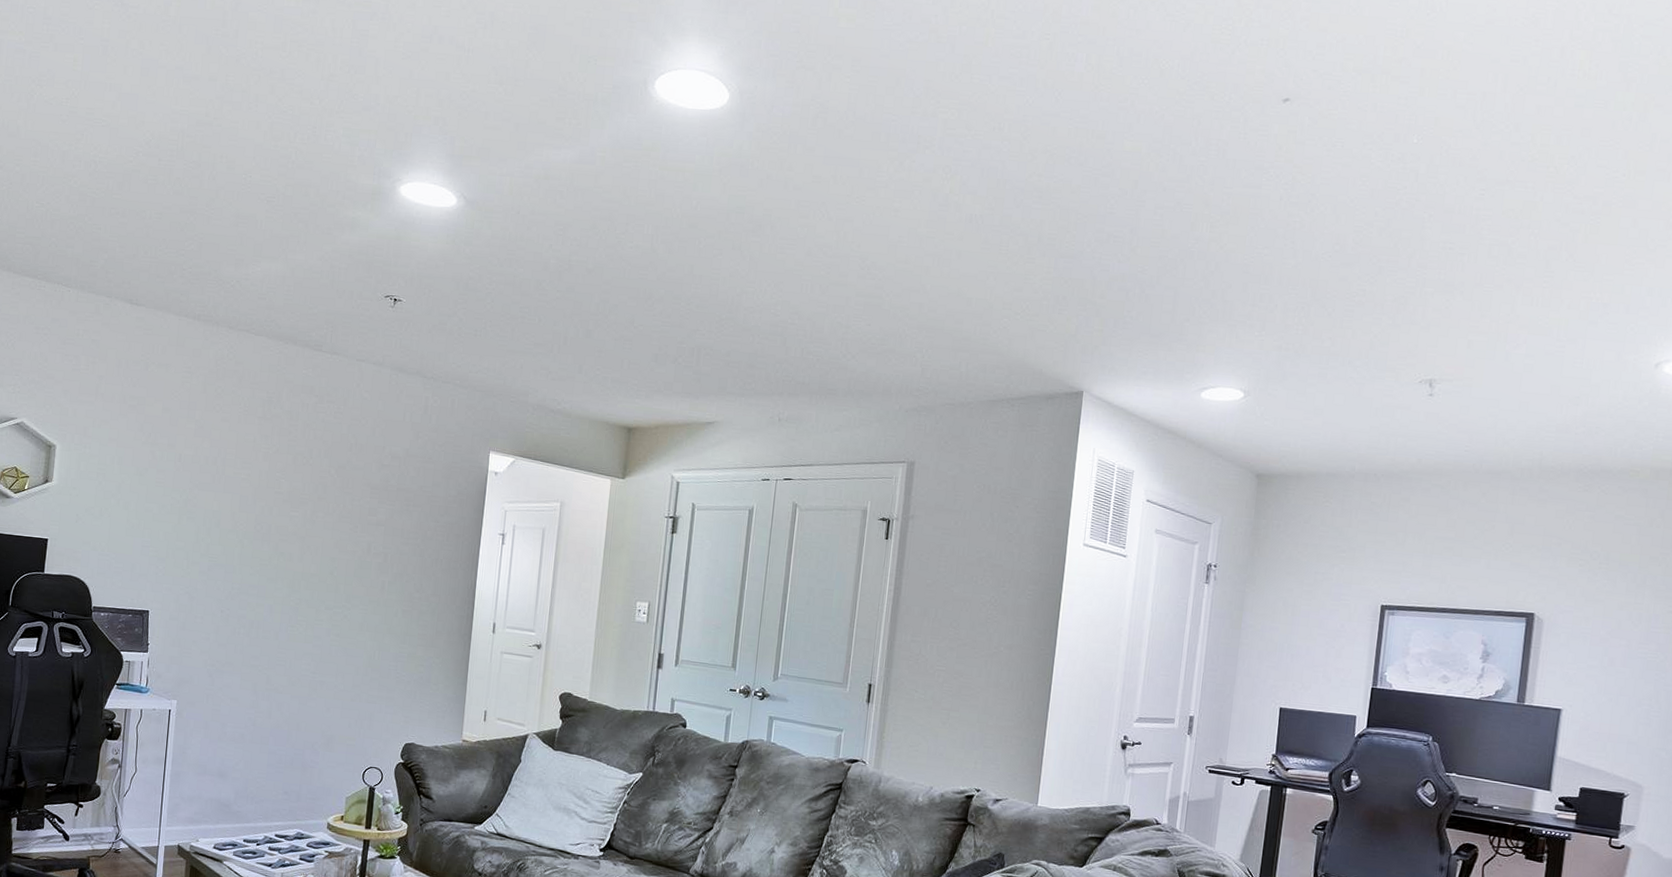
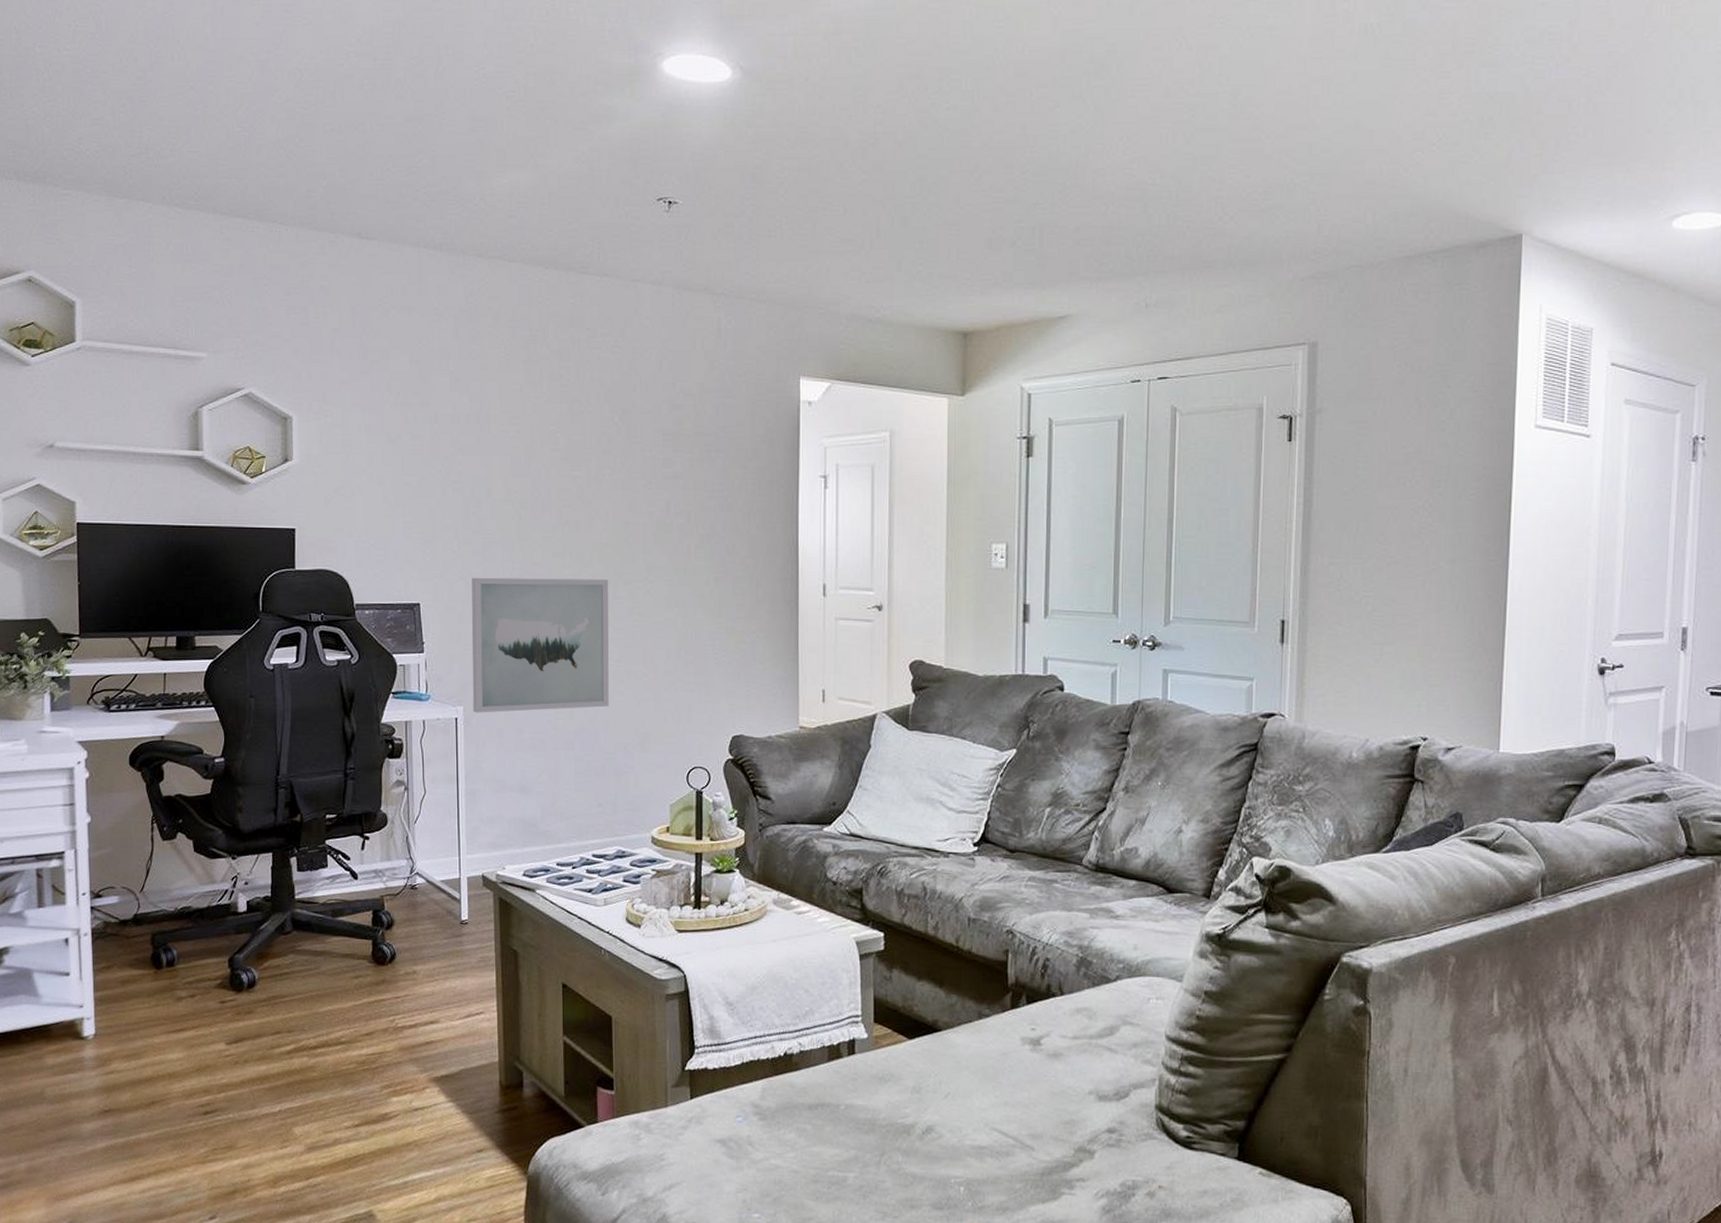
wall art: none [185,592,313,711] -> present [471,577,610,713]

